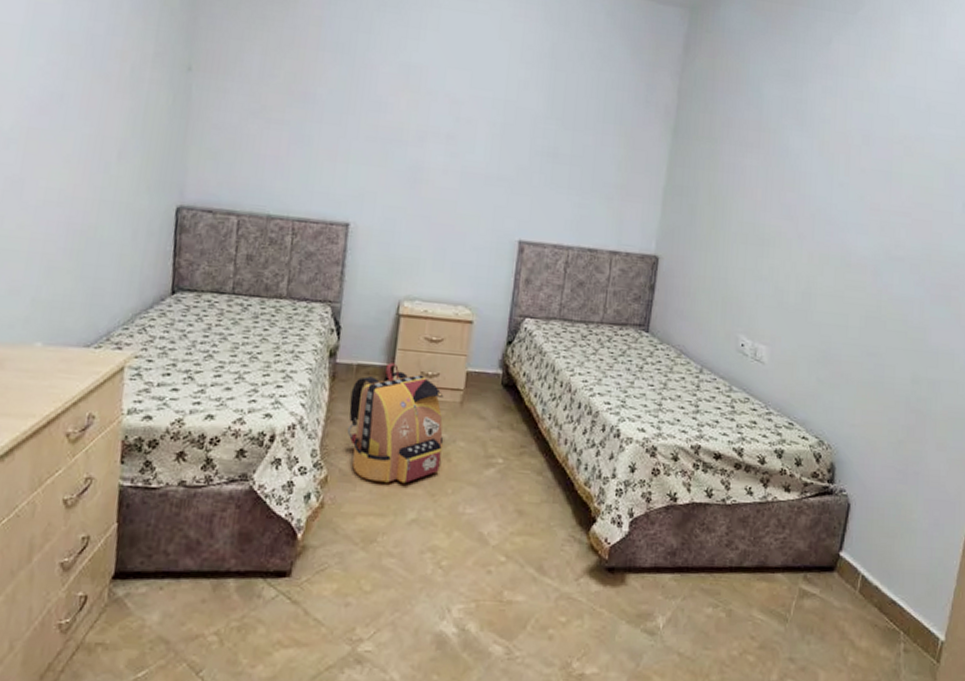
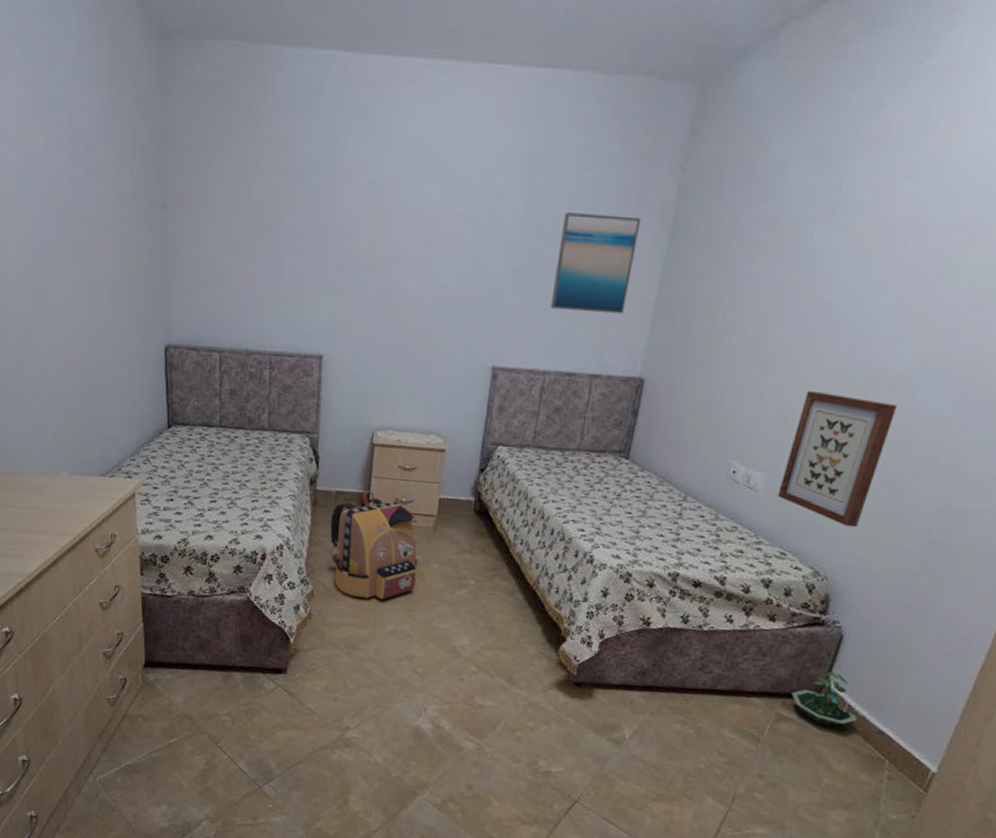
wall art: none [572,105,649,197] -> present [550,212,642,314]
wall art: none [781,271,870,398] -> present [777,390,898,528]
terrarium: none [811,541,871,598] -> present [791,672,857,726]

